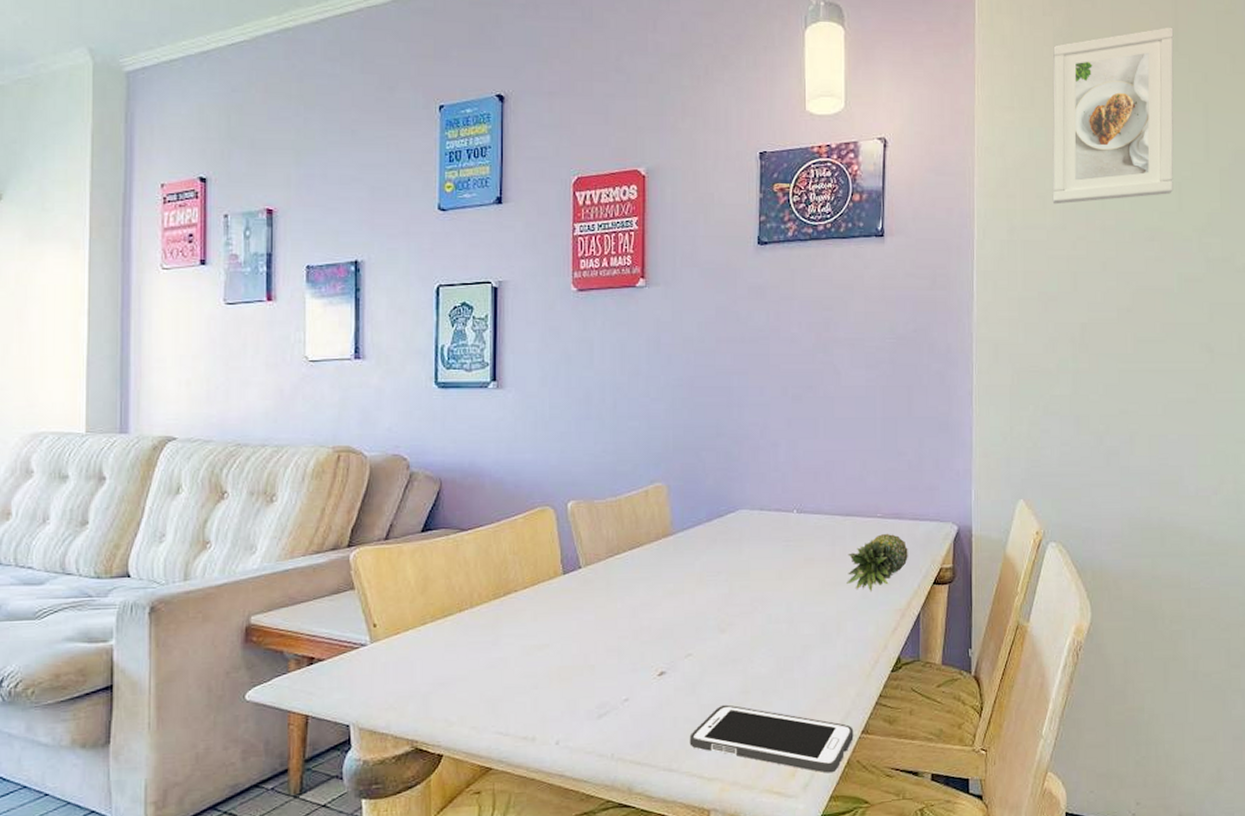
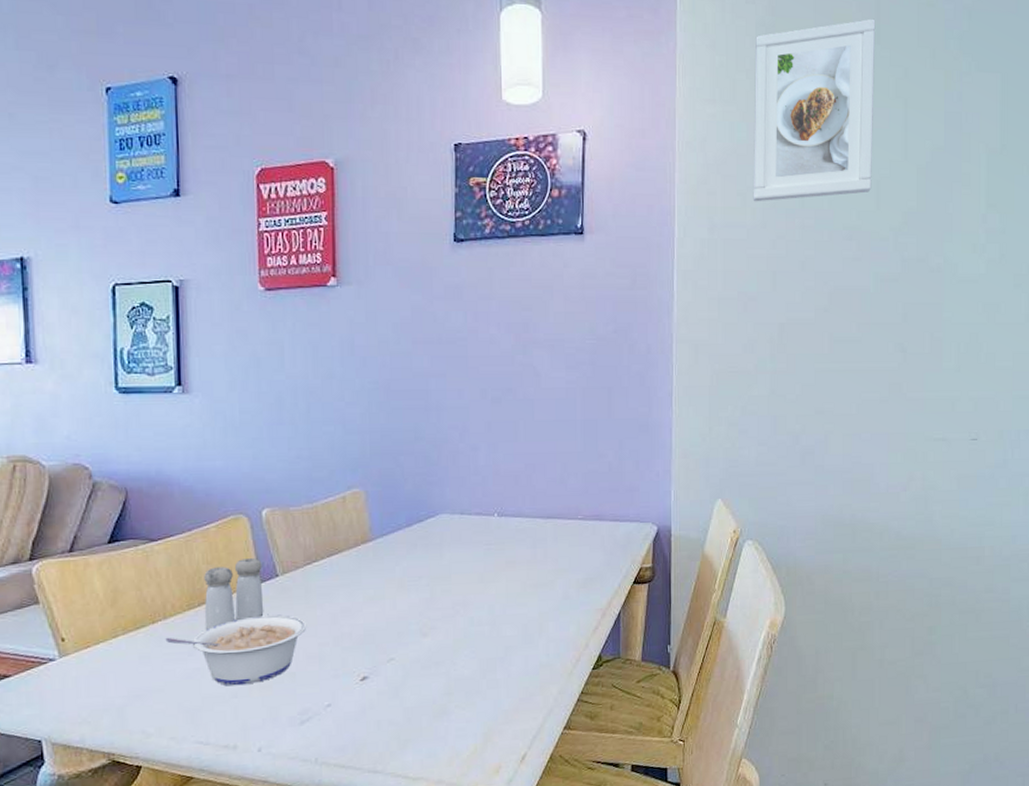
legume: none [471,606,608,677] -> present [165,614,307,686]
salt and pepper shaker: none [509,550,566,620] -> present [204,558,264,630]
cell phone: present [689,704,854,773] -> none [393,706,556,769]
fruit: present [847,533,908,592] -> none [548,534,609,593]

